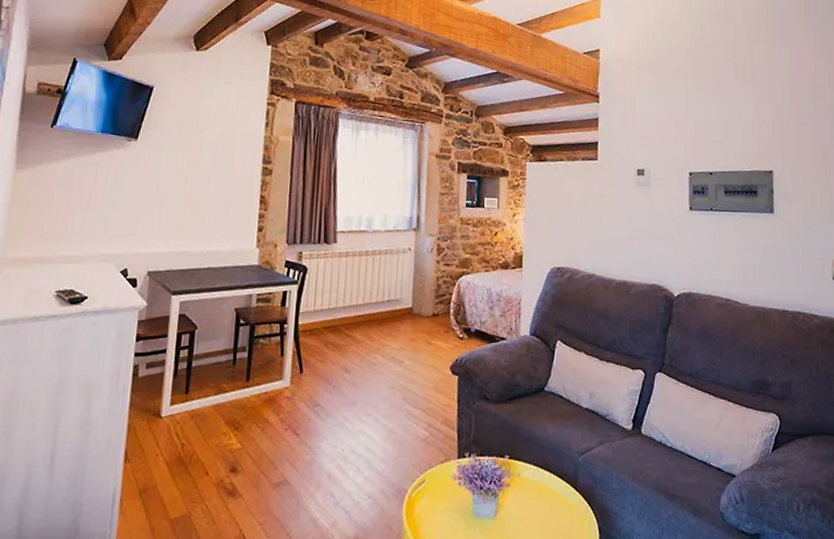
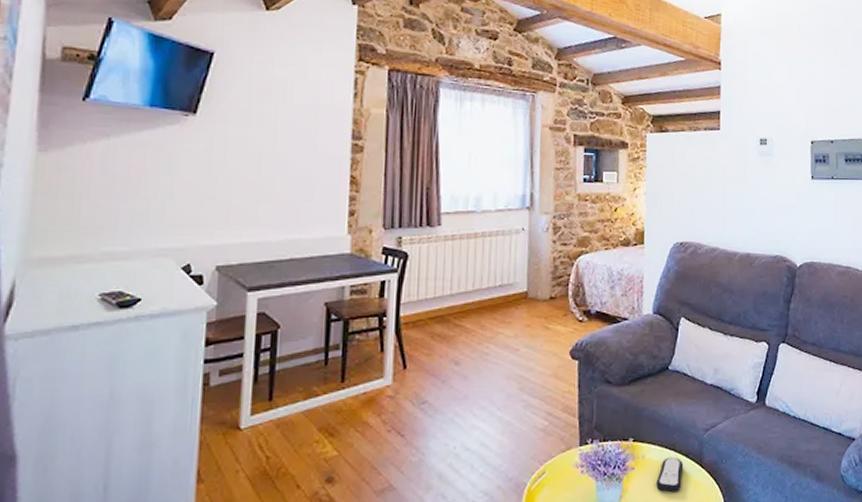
remote control: none [531,477,558,513] -> present [656,456,684,493]

